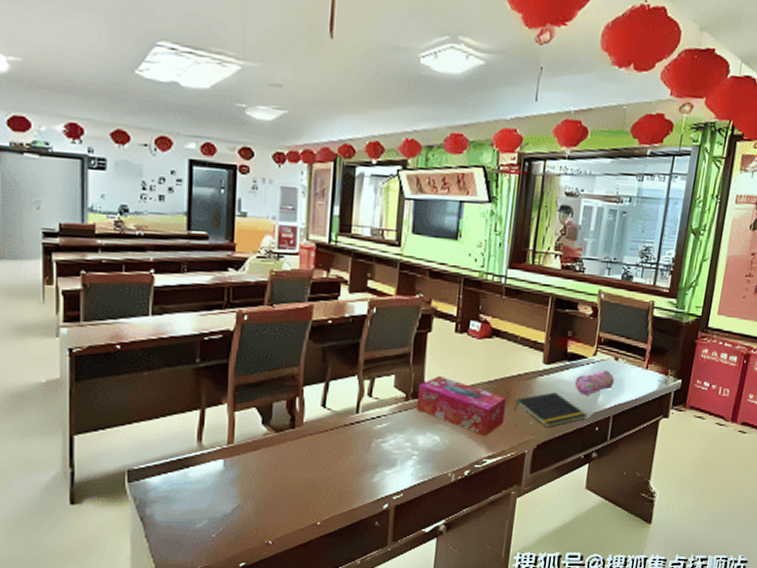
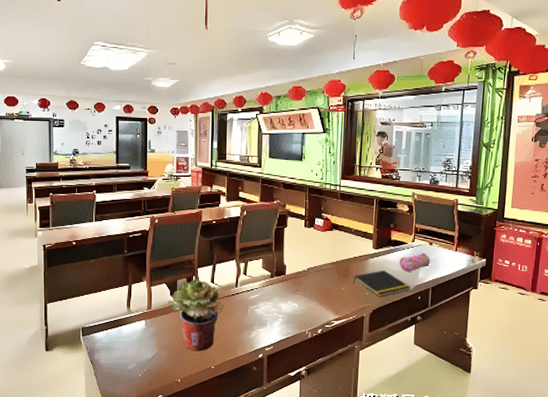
potted plant: none [258,401,338,502] -> present [168,279,224,352]
tissue box: present [417,375,507,436] -> none [279,259,347,304]

